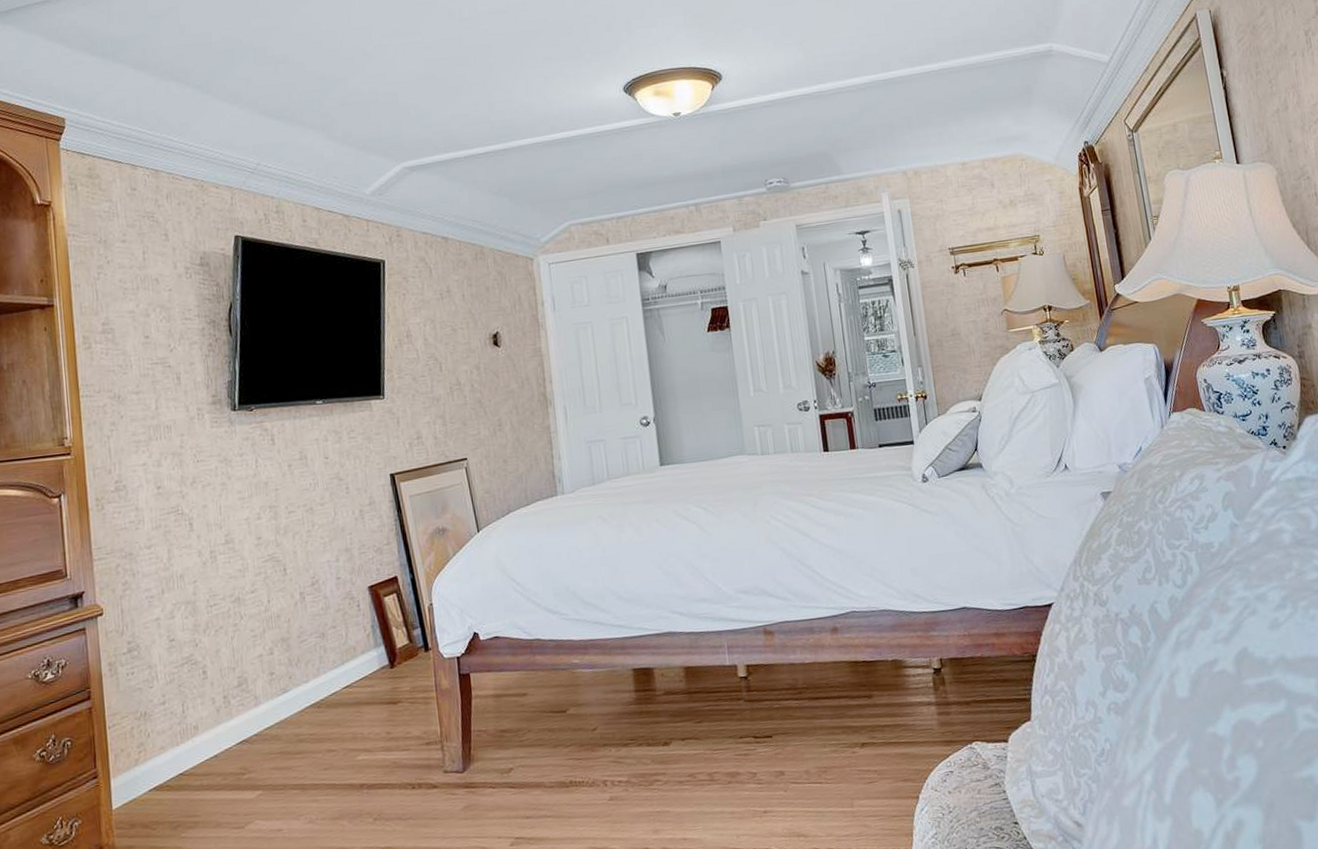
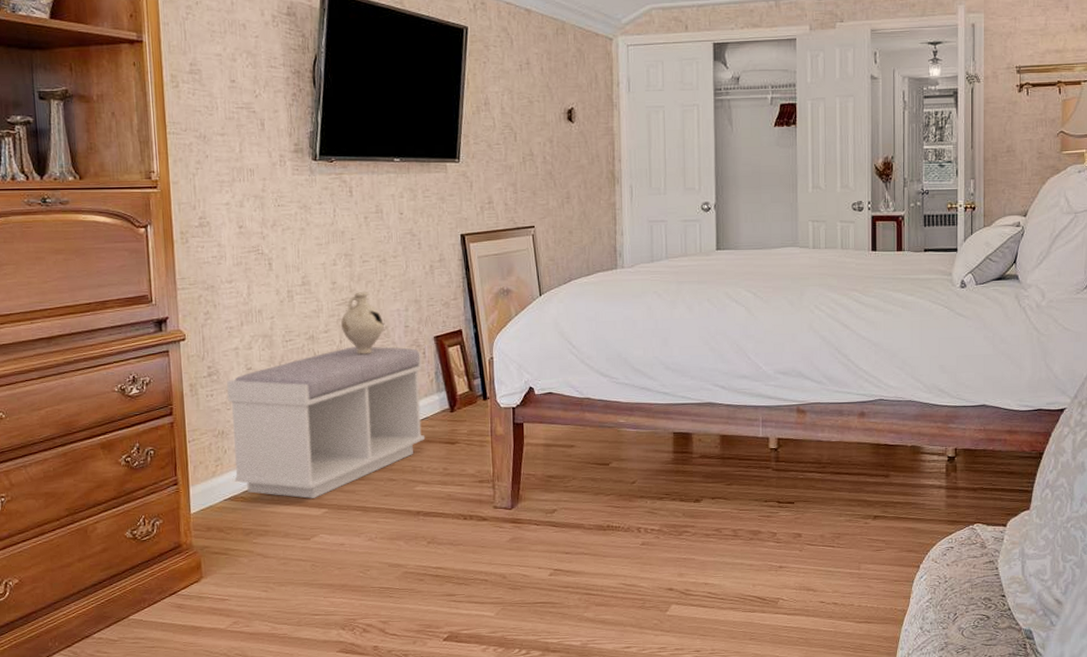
bench: none [148,601,365,781] -> present [227,346,426,499]
decorative vase: none [267,544,315,614] -> present [340,292,384,355]

